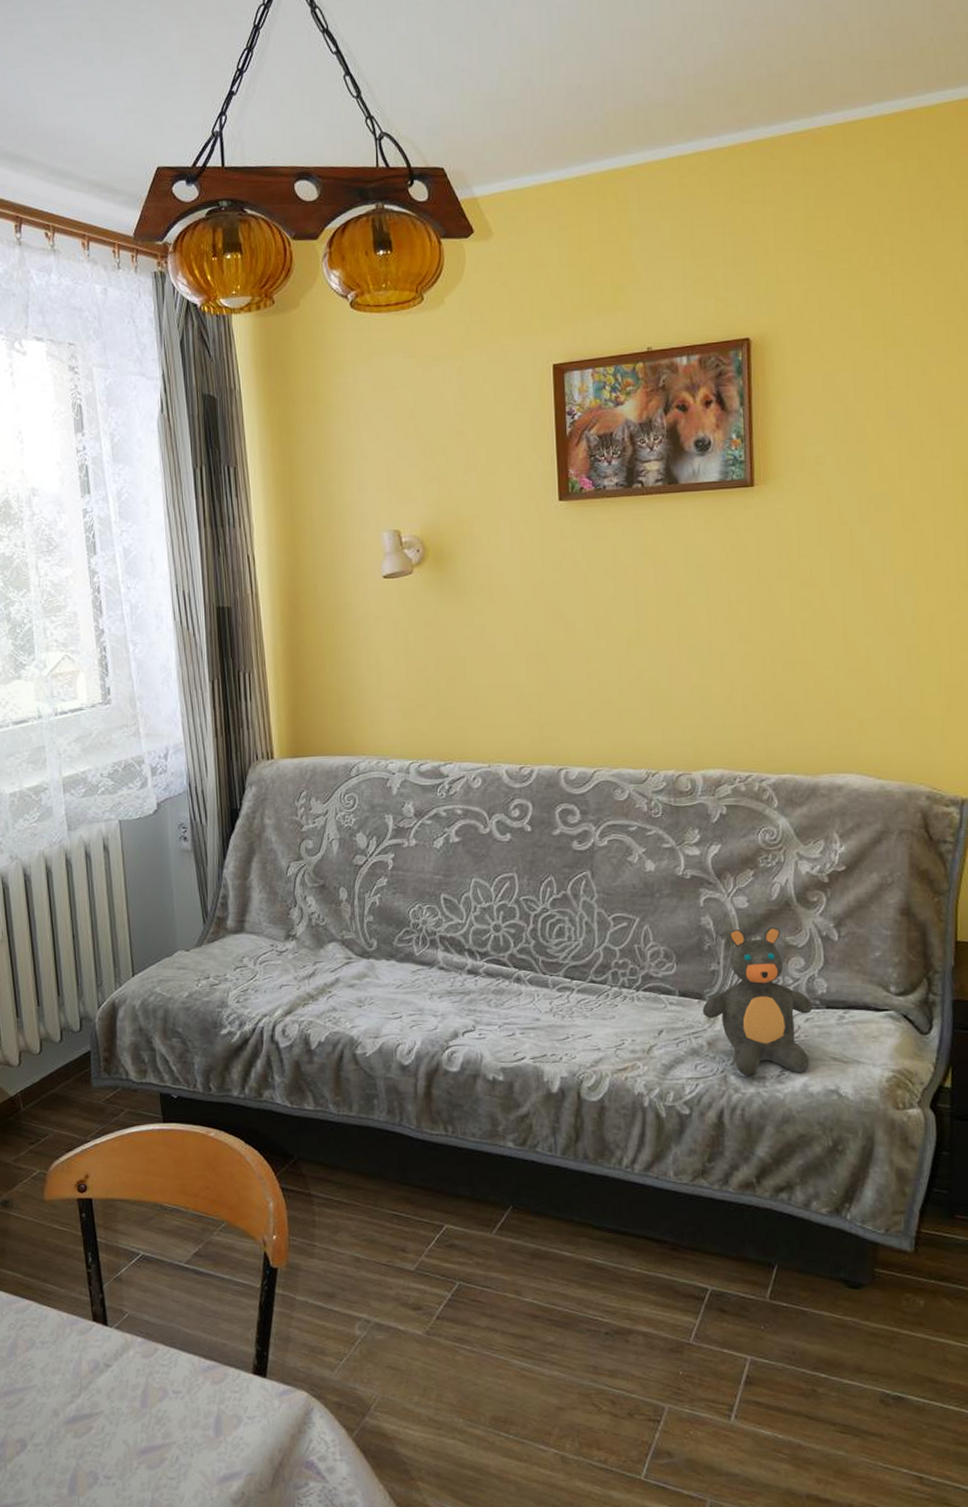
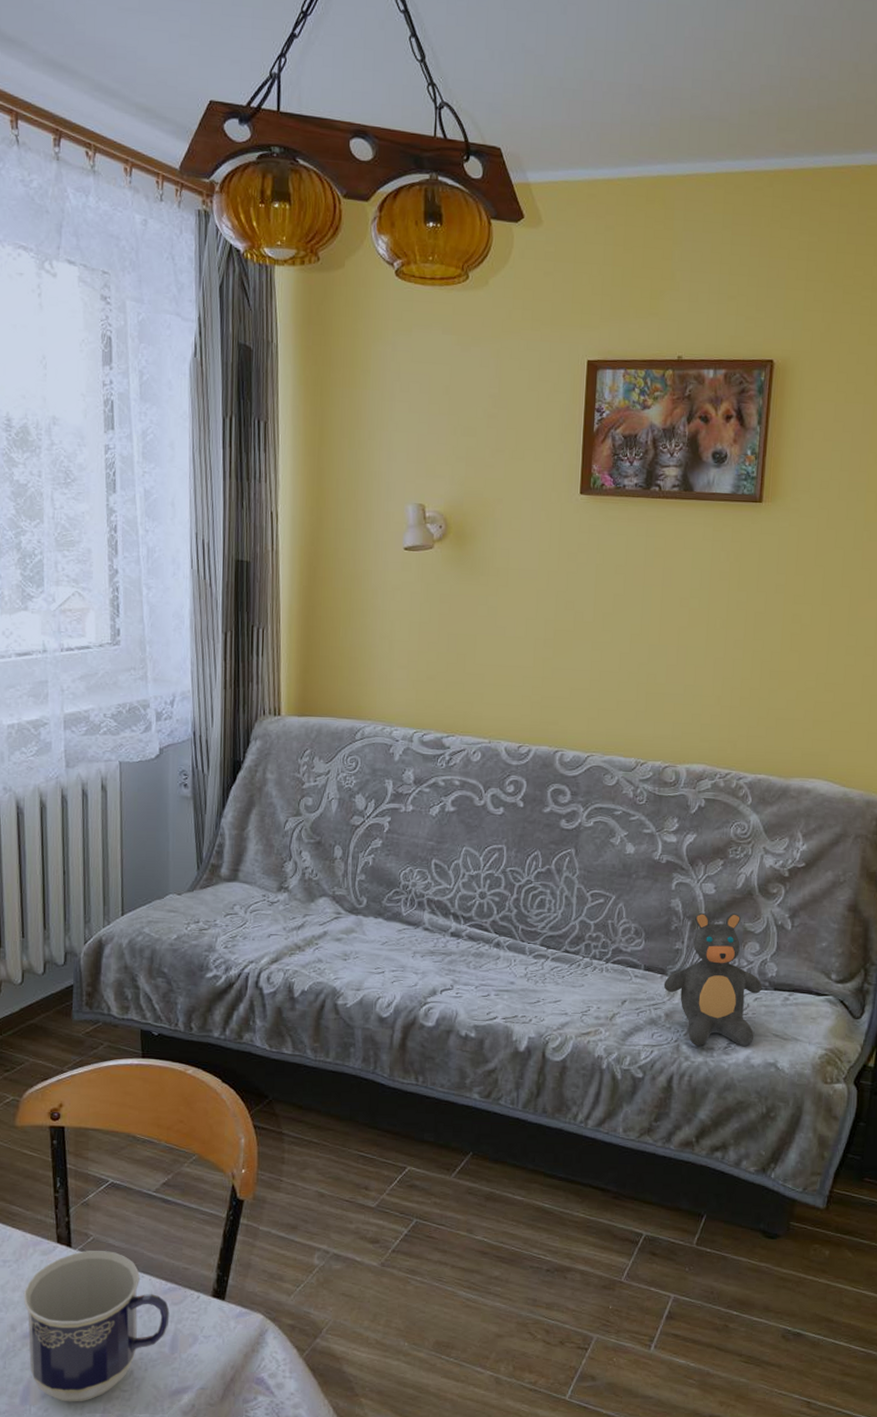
cup: none [63,1328,212,1492] -> present [23,1251,170,1402]

